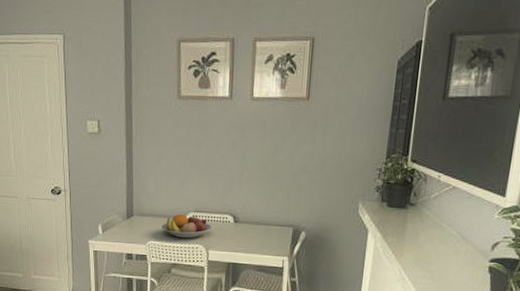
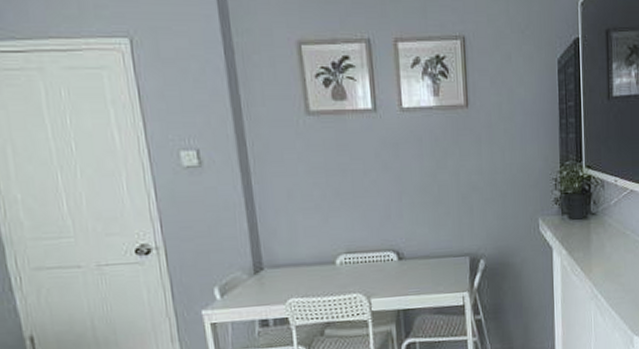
fruit bowl: present [161,213,211,239] -> none [304,257,370,289]

